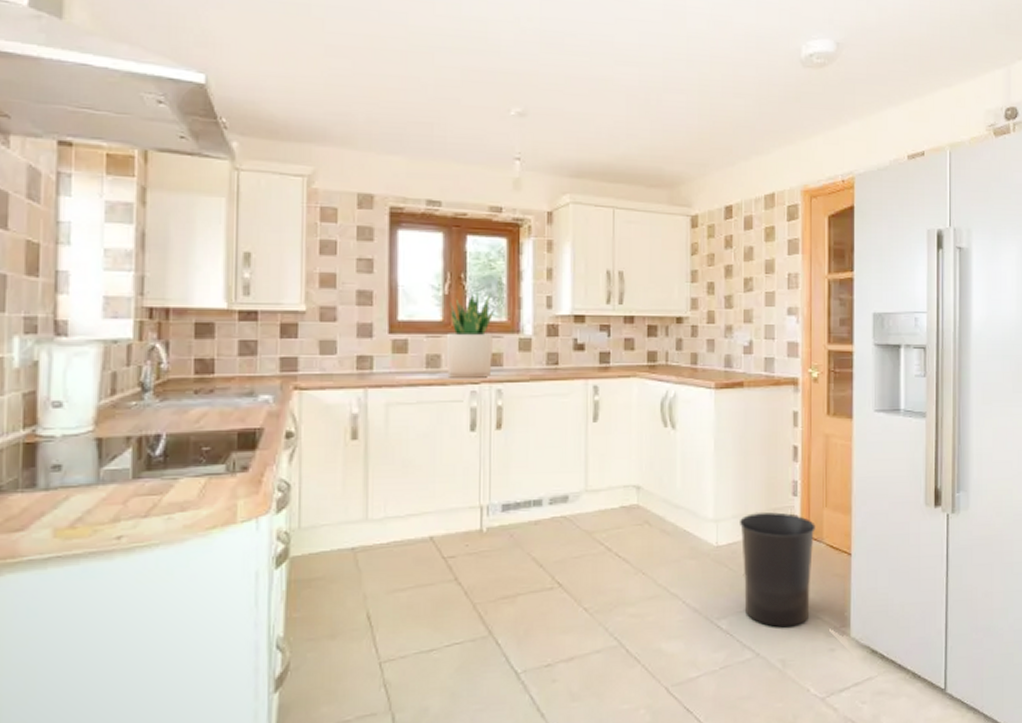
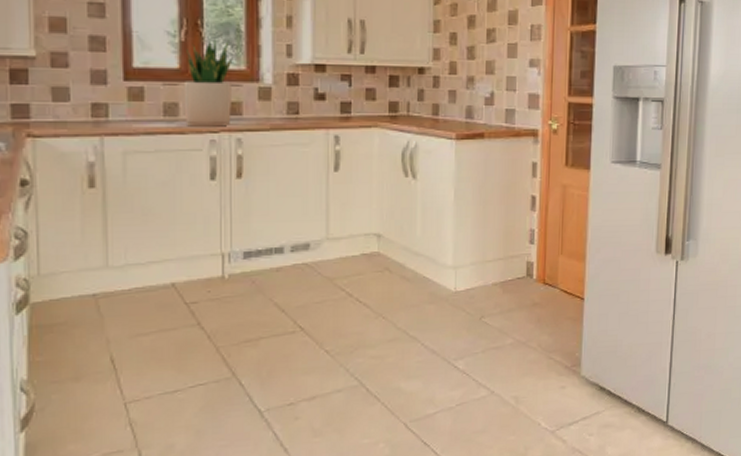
waste bin: present [740,512,816,628] -> none [478,259,551,367]

